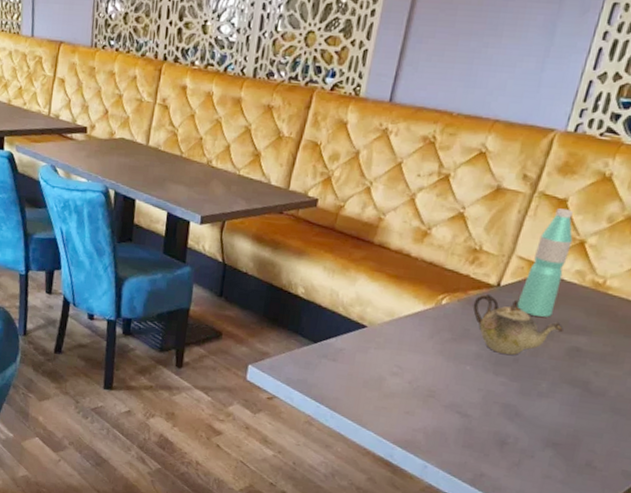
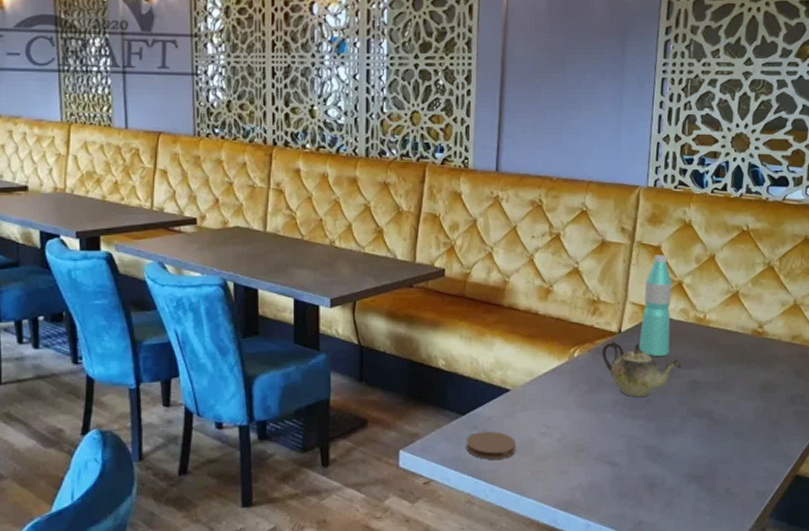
coaster: none [313,360,364,390] -> present [466,431,516,460]

